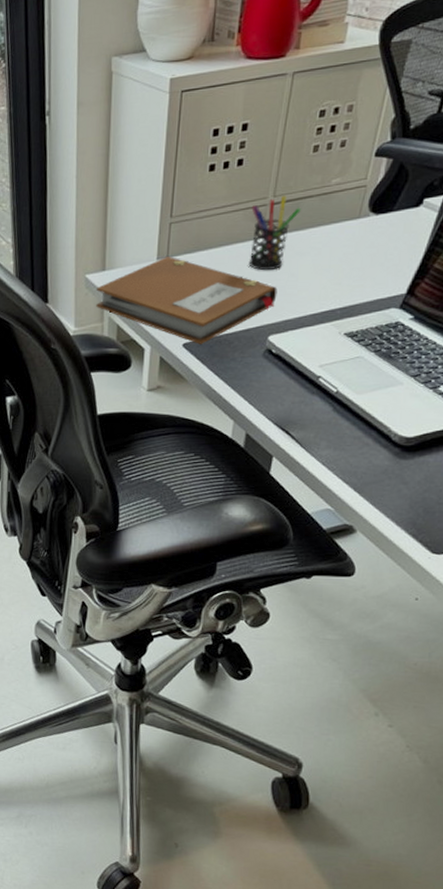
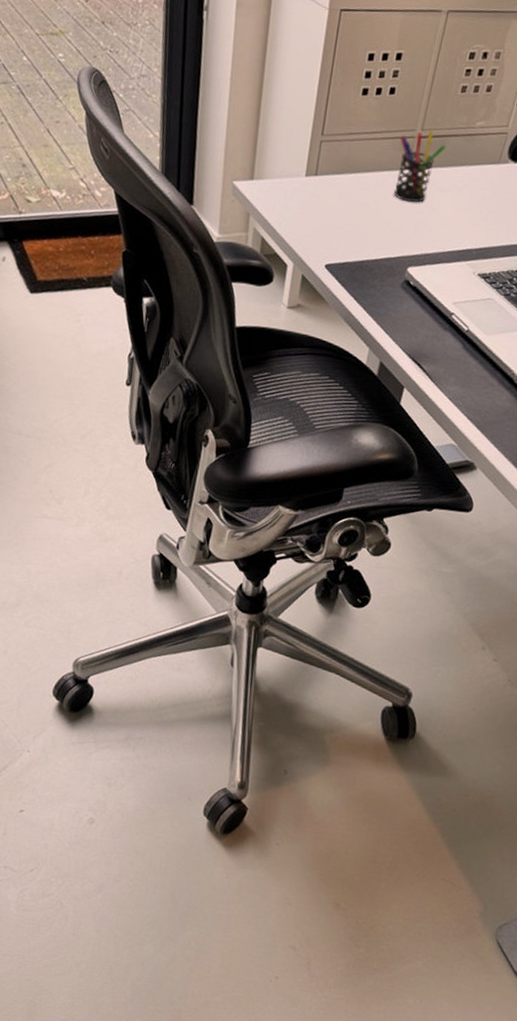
notebook: present [96,255,277,344] -> none [242,173,419,267]

